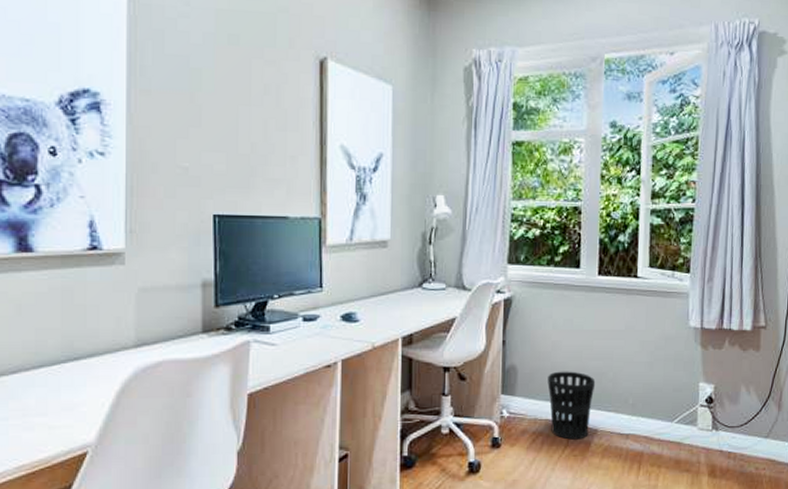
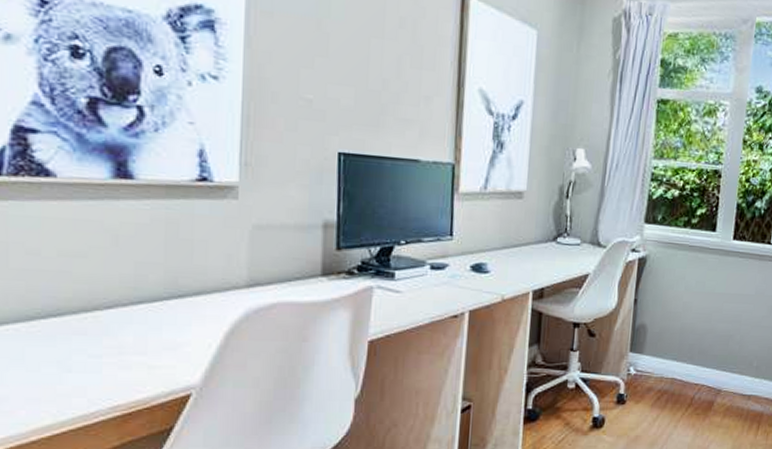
wastebasket: present [547,371,596,440] -> none [676,332,723,399]

